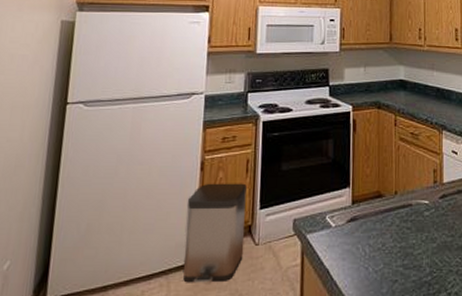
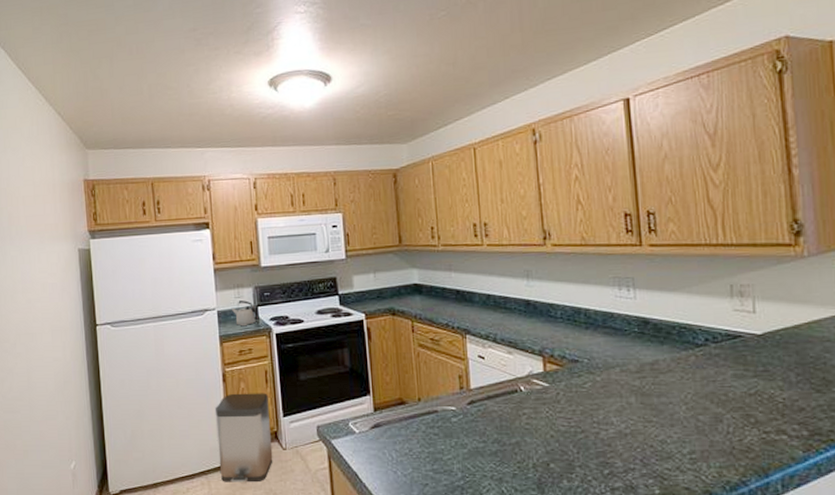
kettle: none [220,86,248,113] -> present [231,300,259,327]

